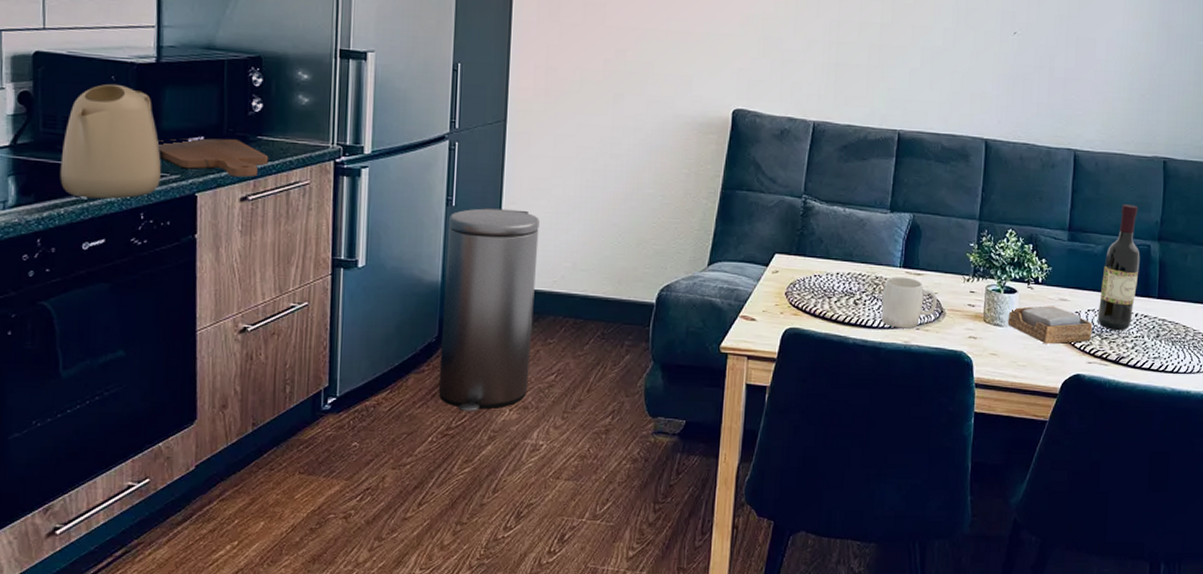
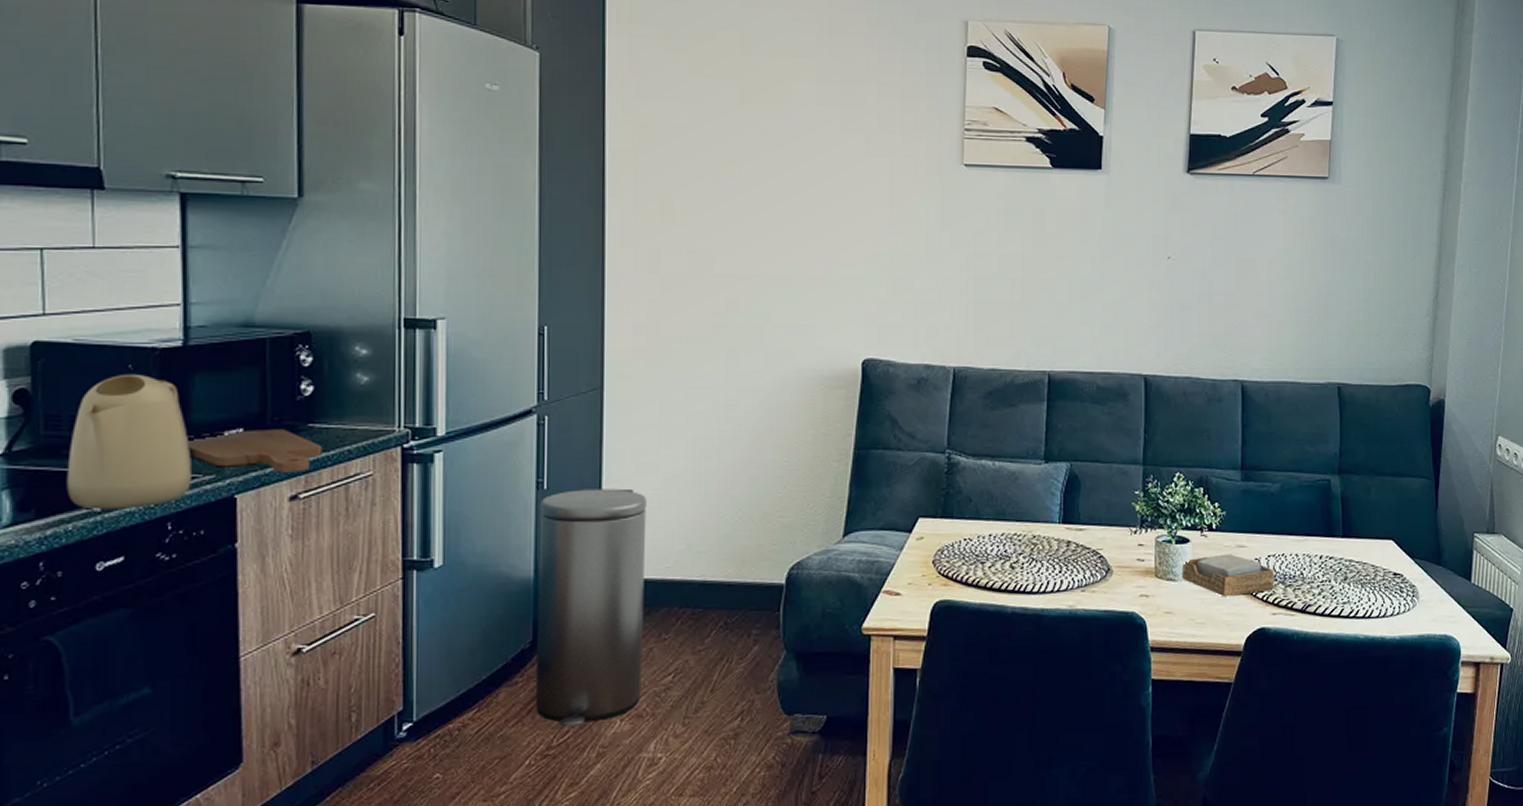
mug: present [881,276,937,329] -> none [1041,533,1102,592]
wine bottle: present [1097,204,1140,331] -> none [1278,437,1321,577]

